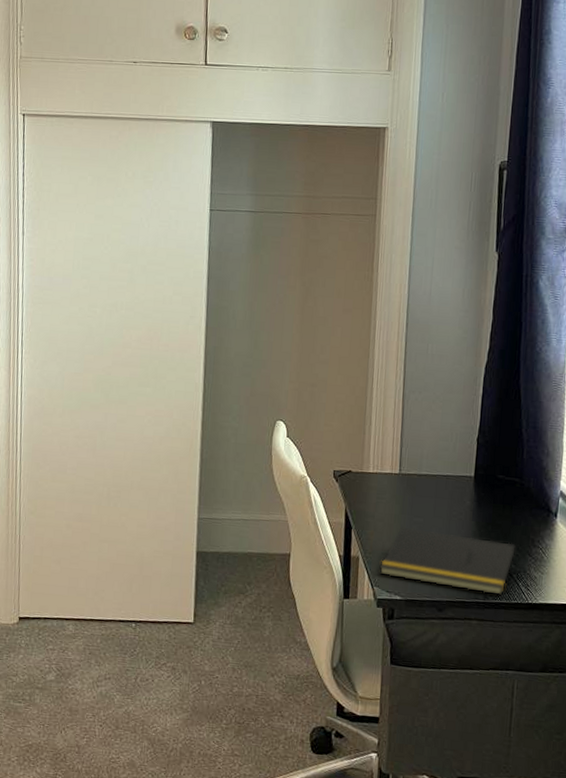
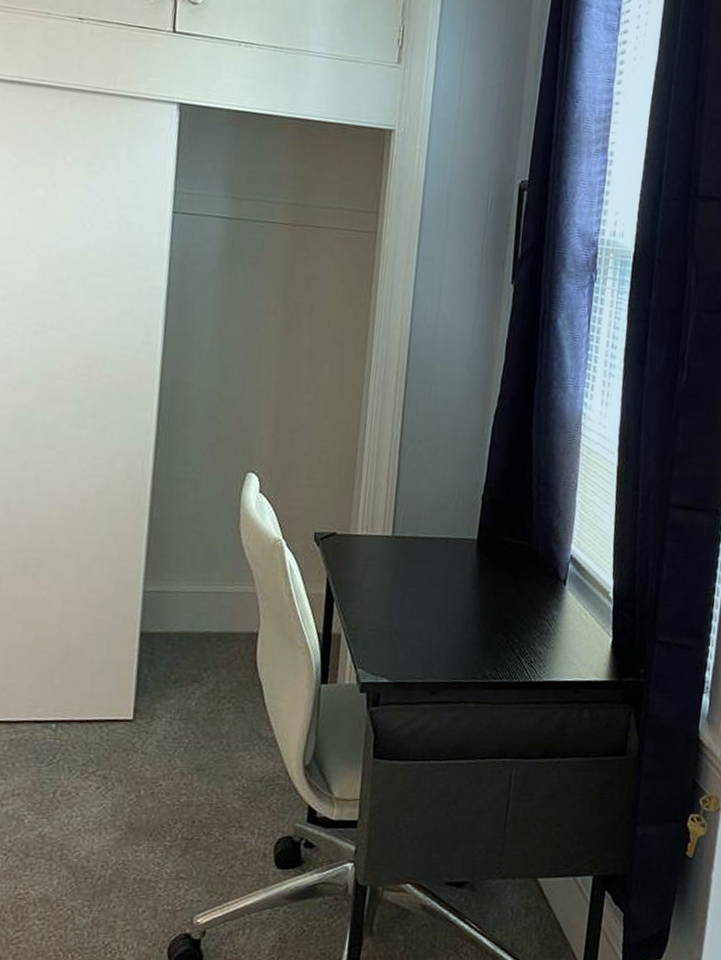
notepad: present [379,527,516,596] -> none [365,599,520,675]

